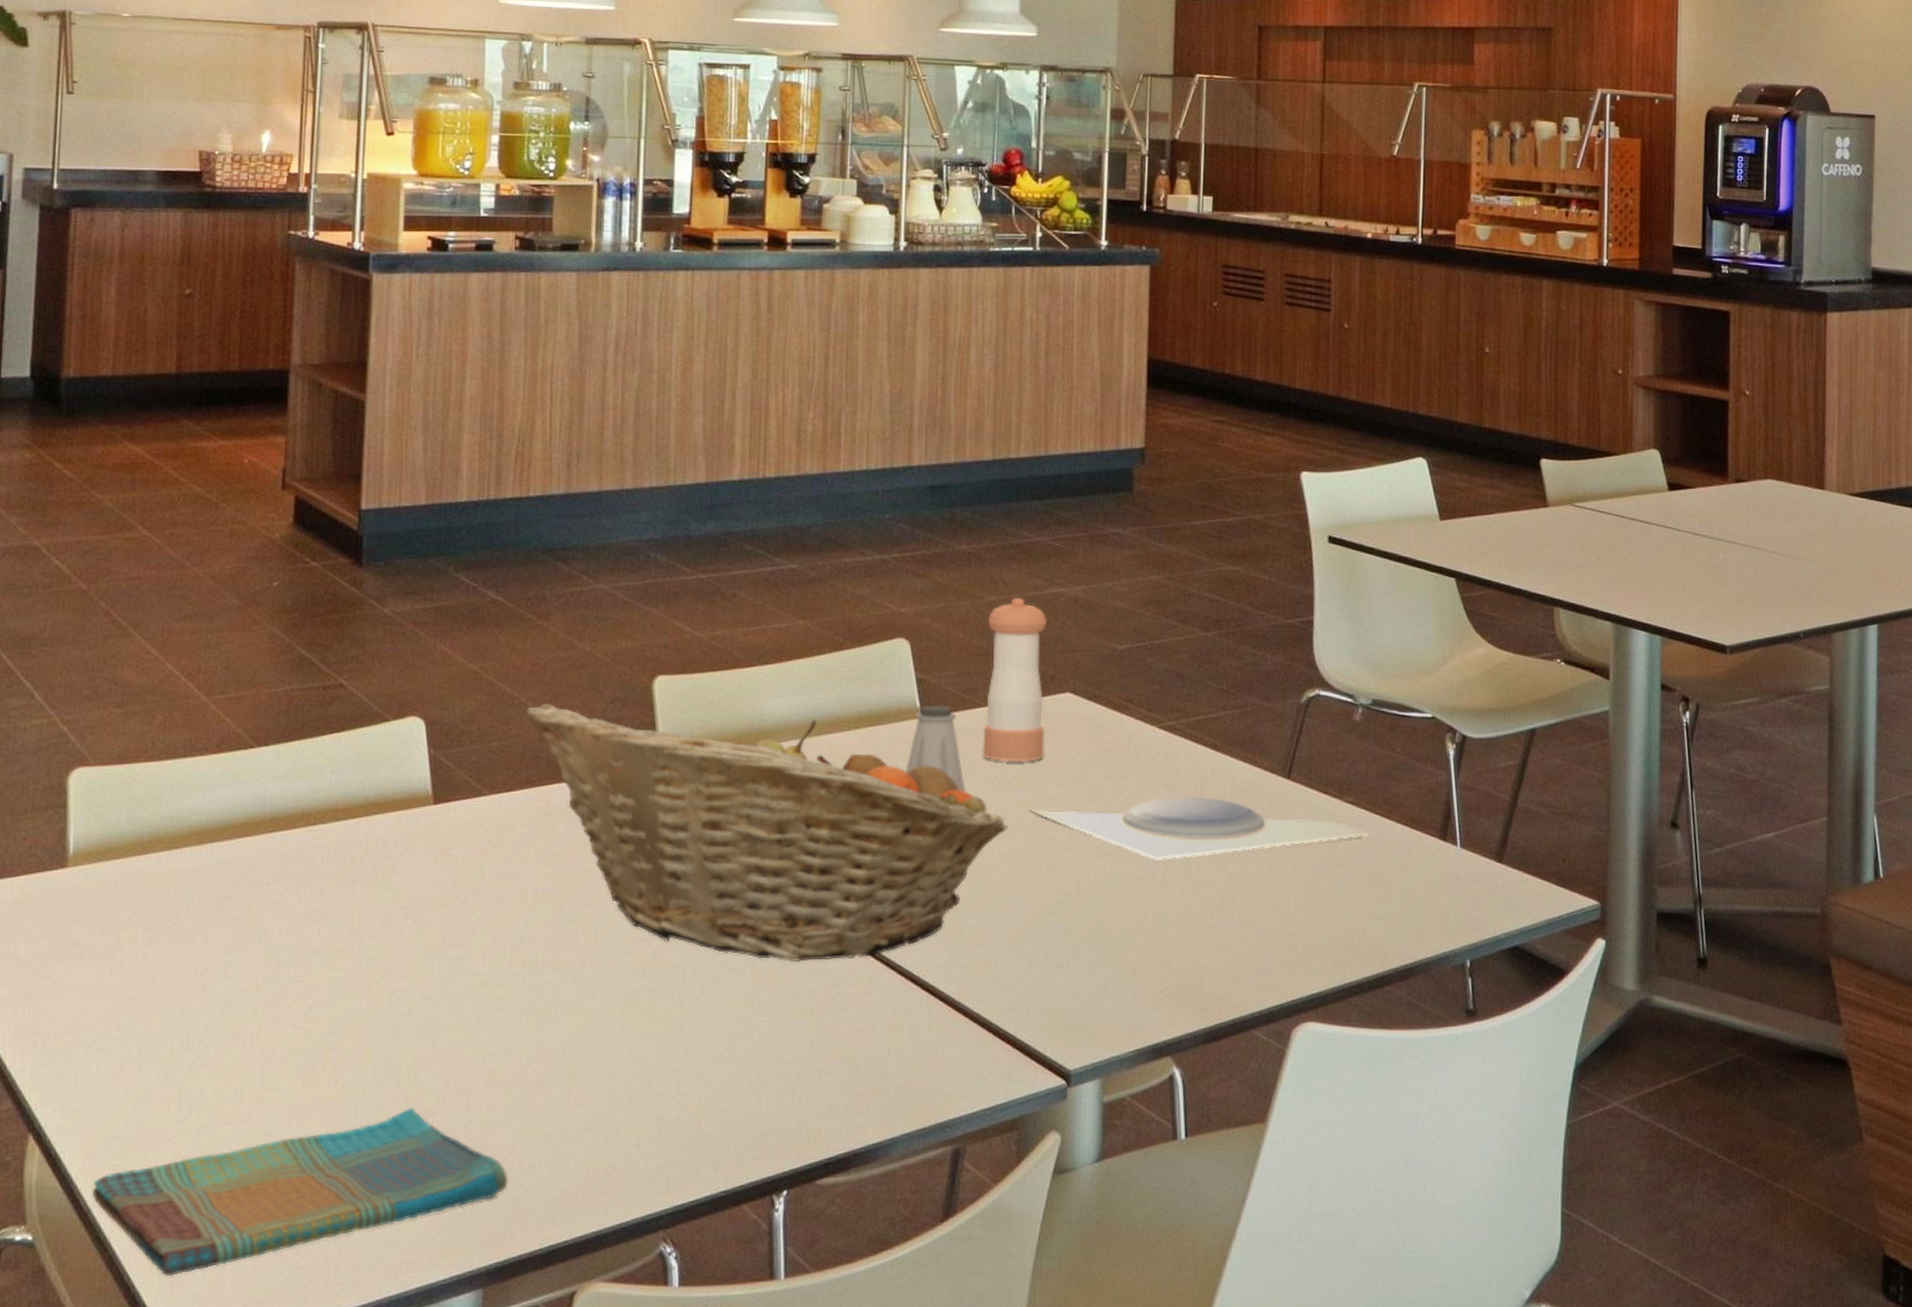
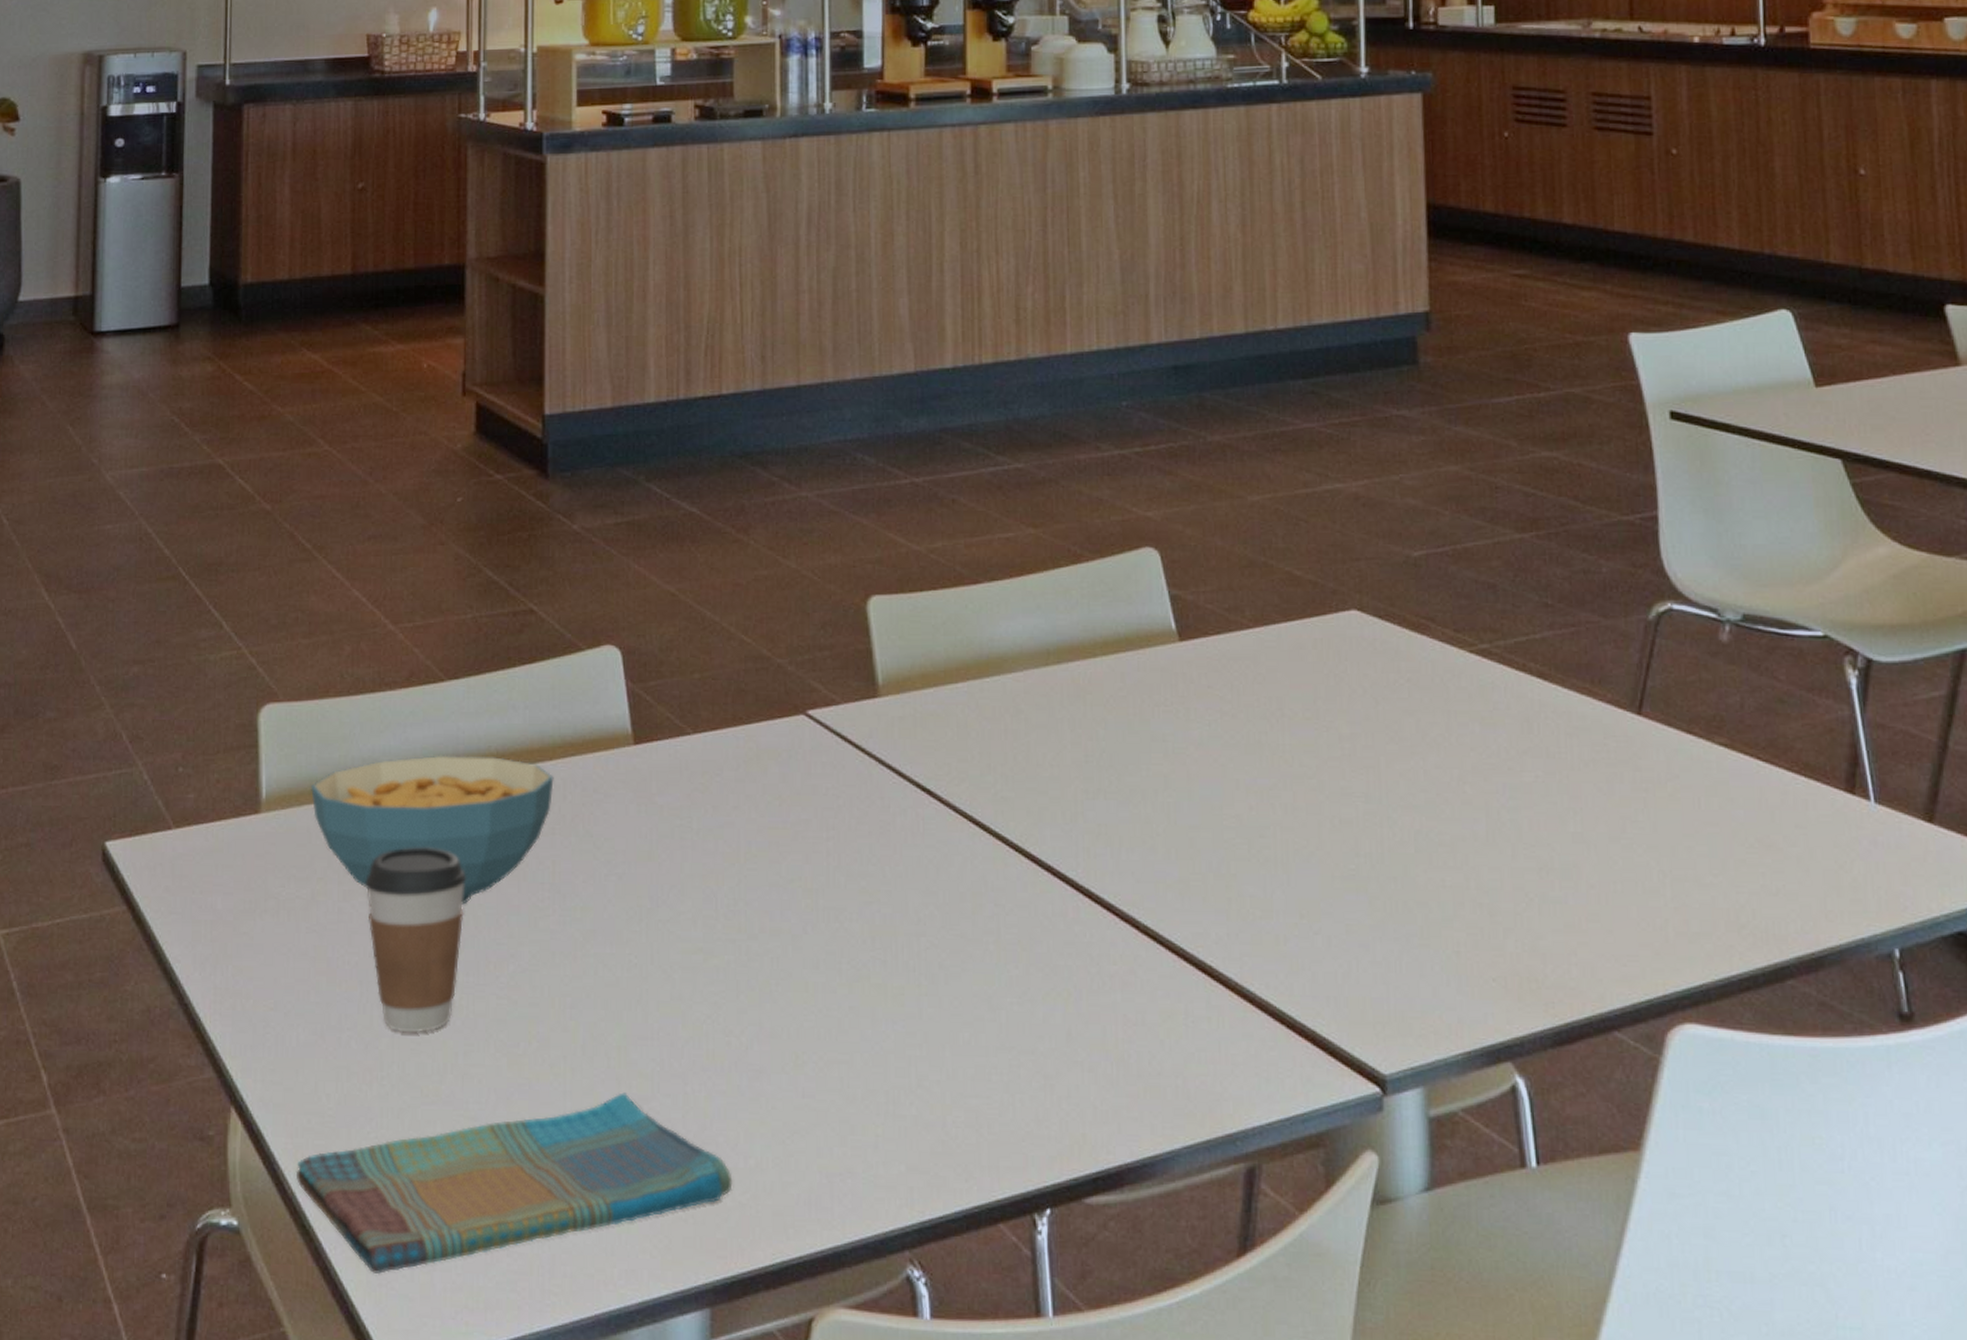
cereal bowl: none [119,814,357,947] -> present [311,755,554,905]
coffee cup: none [170,897,270,1061] -> present [365,847,467,1032]
fruit basket: present [526,704,1009,962] -> none [729,629,1291,933]
saltshaker: present [905,704,966,792] -> none [1163,626,1236,731]
pepper shaker: present [982,597,1047,763] -> none [1251,495,1329,695]
plate: present [1029,796,1371,860] -> none [1315,736,1753,815]

